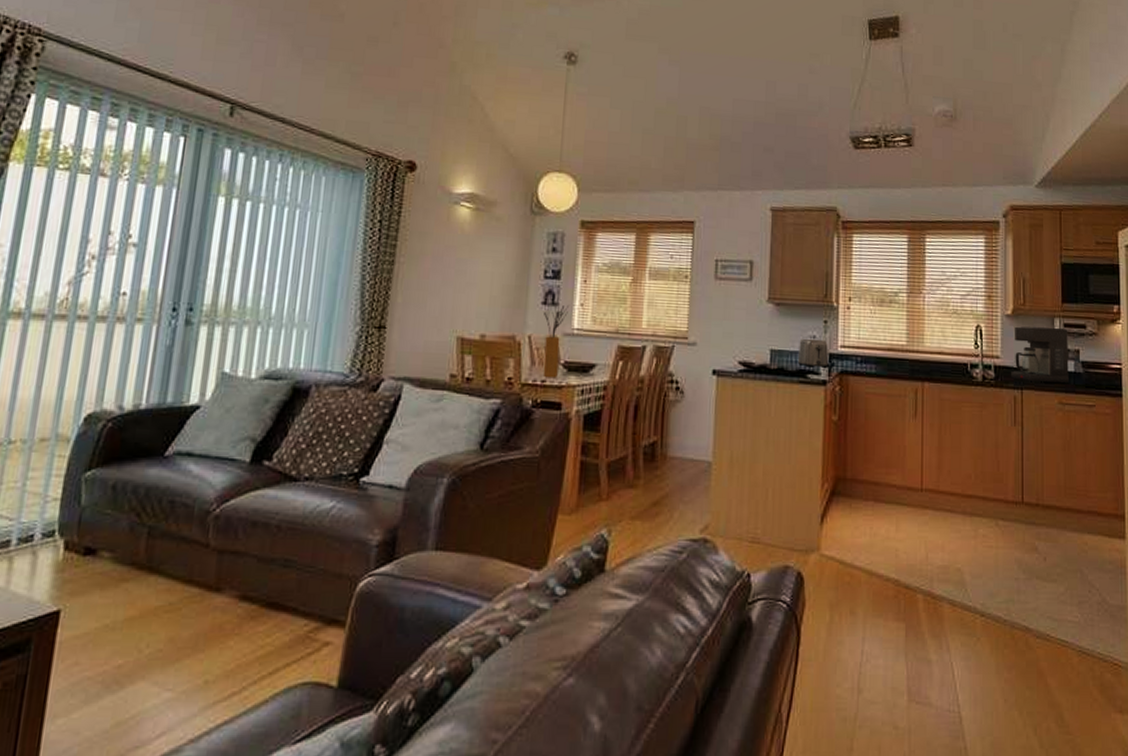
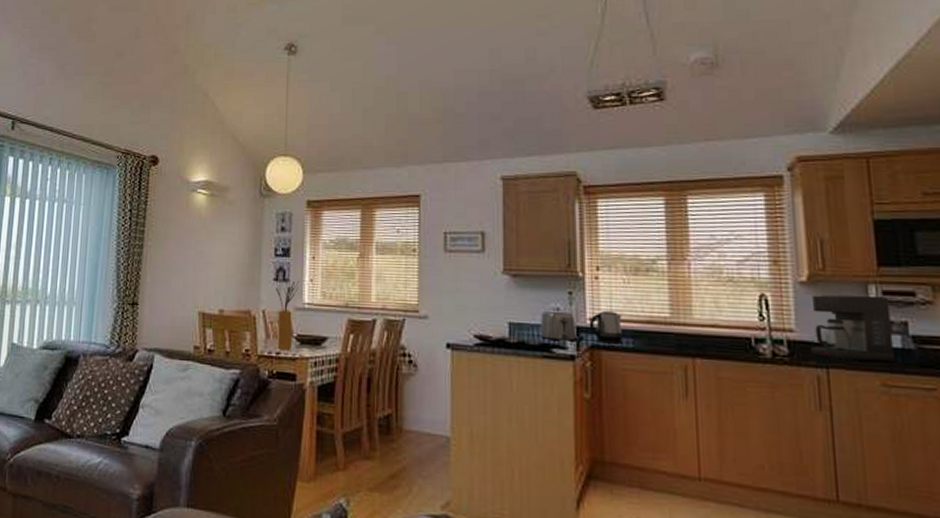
kettle: none [840,339,867,370] -> present [589,311,623,344]

